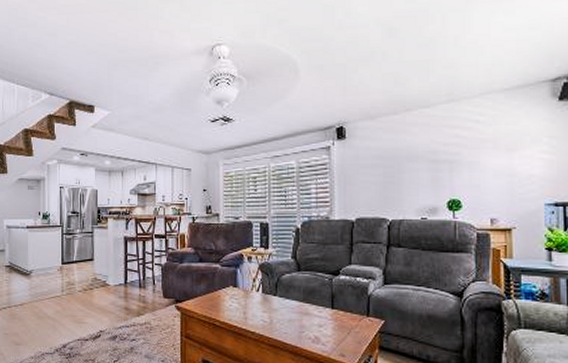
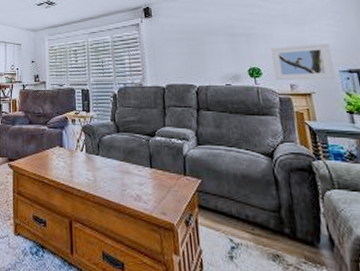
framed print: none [474,173,540,215] -> present [270,43,335,81]

